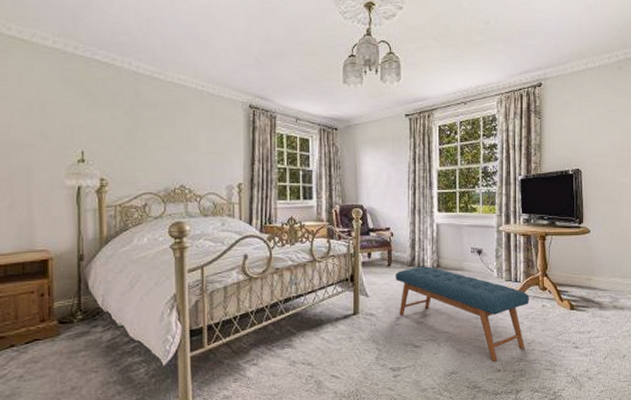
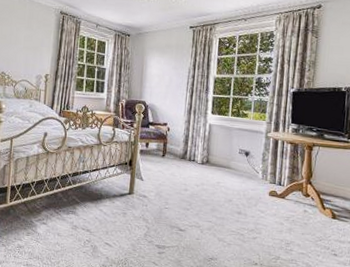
bench: present [395,266,529,361] -> none [168,160,291,255]

